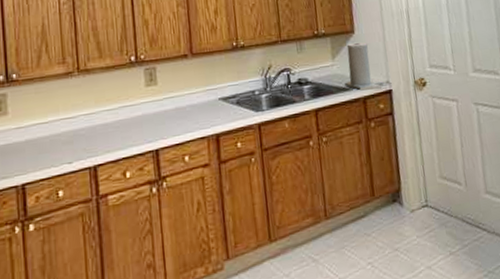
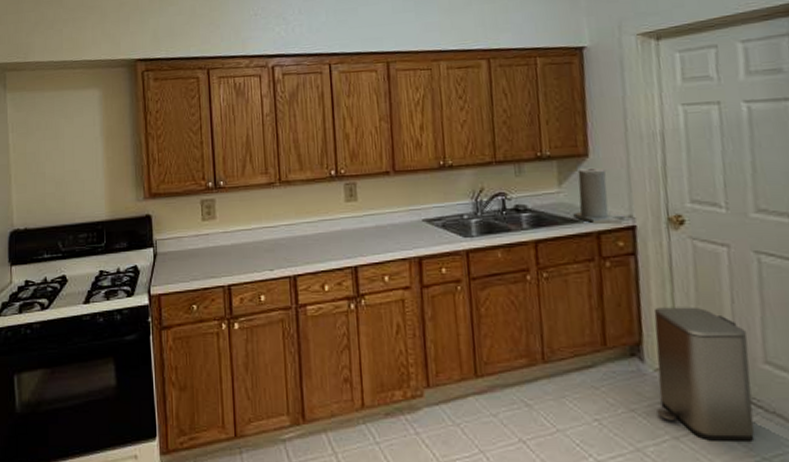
pedal bin: none [408,153,482,265] -> present [653,307,755,441]

